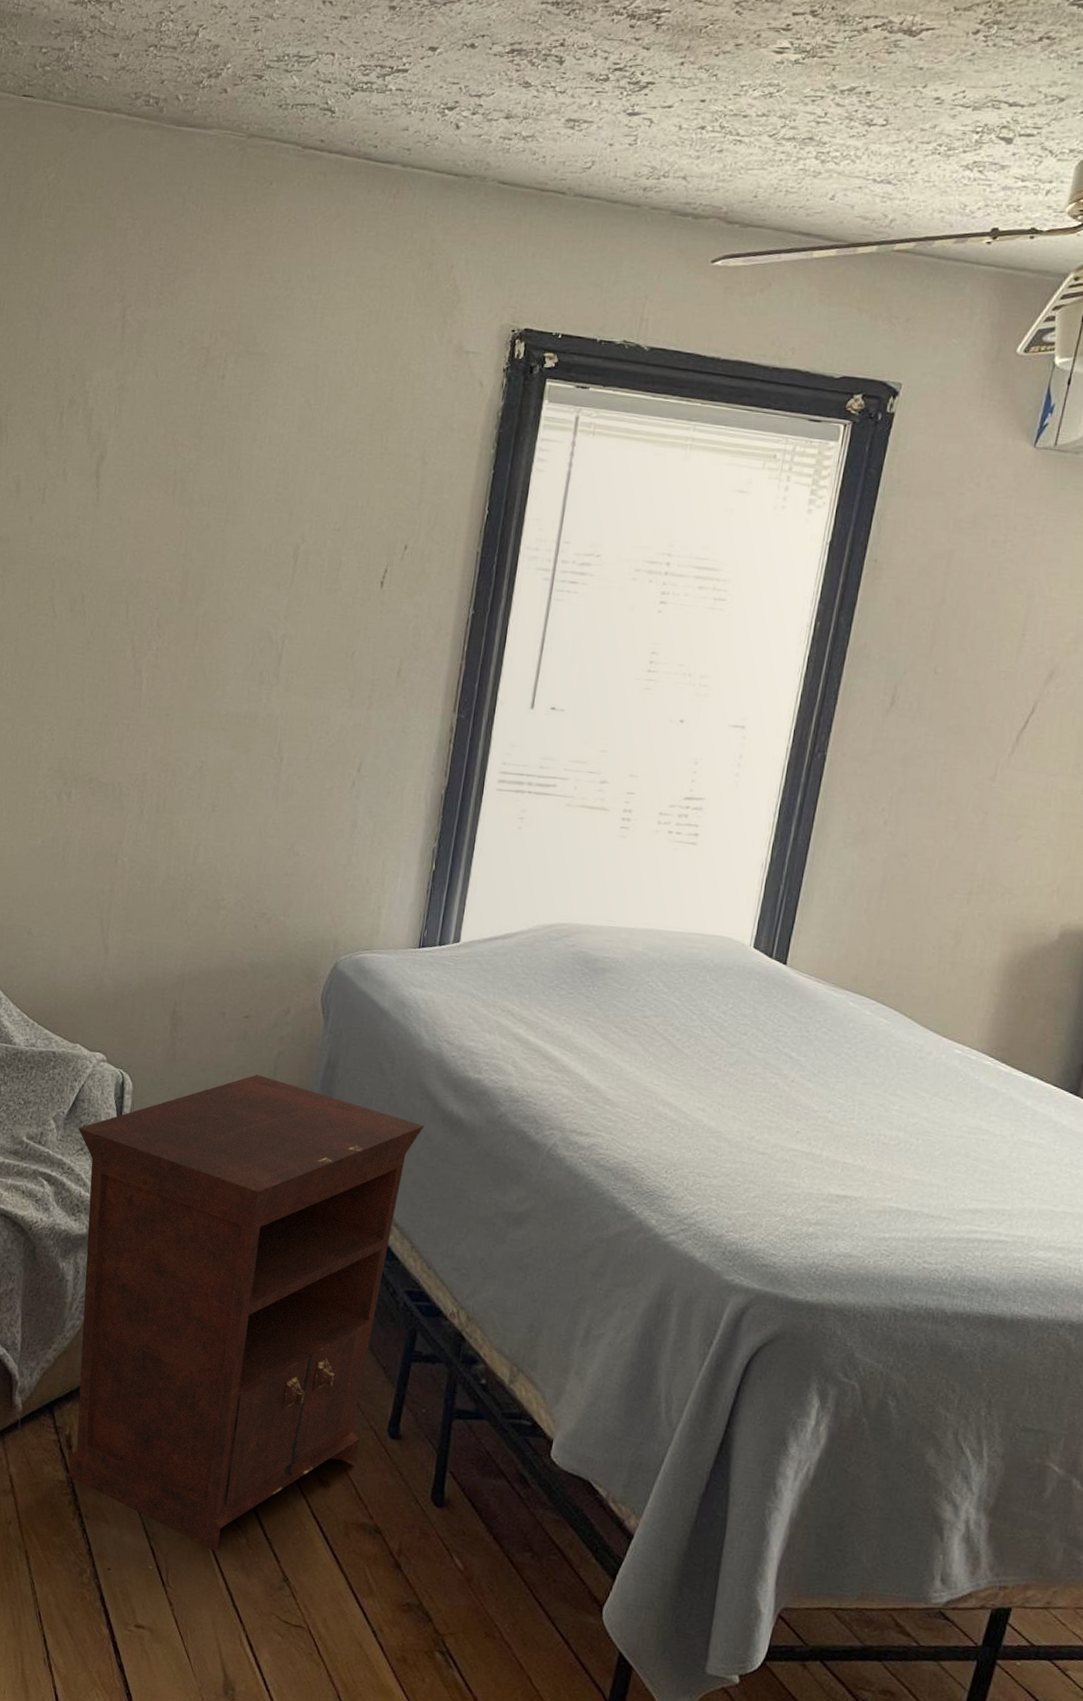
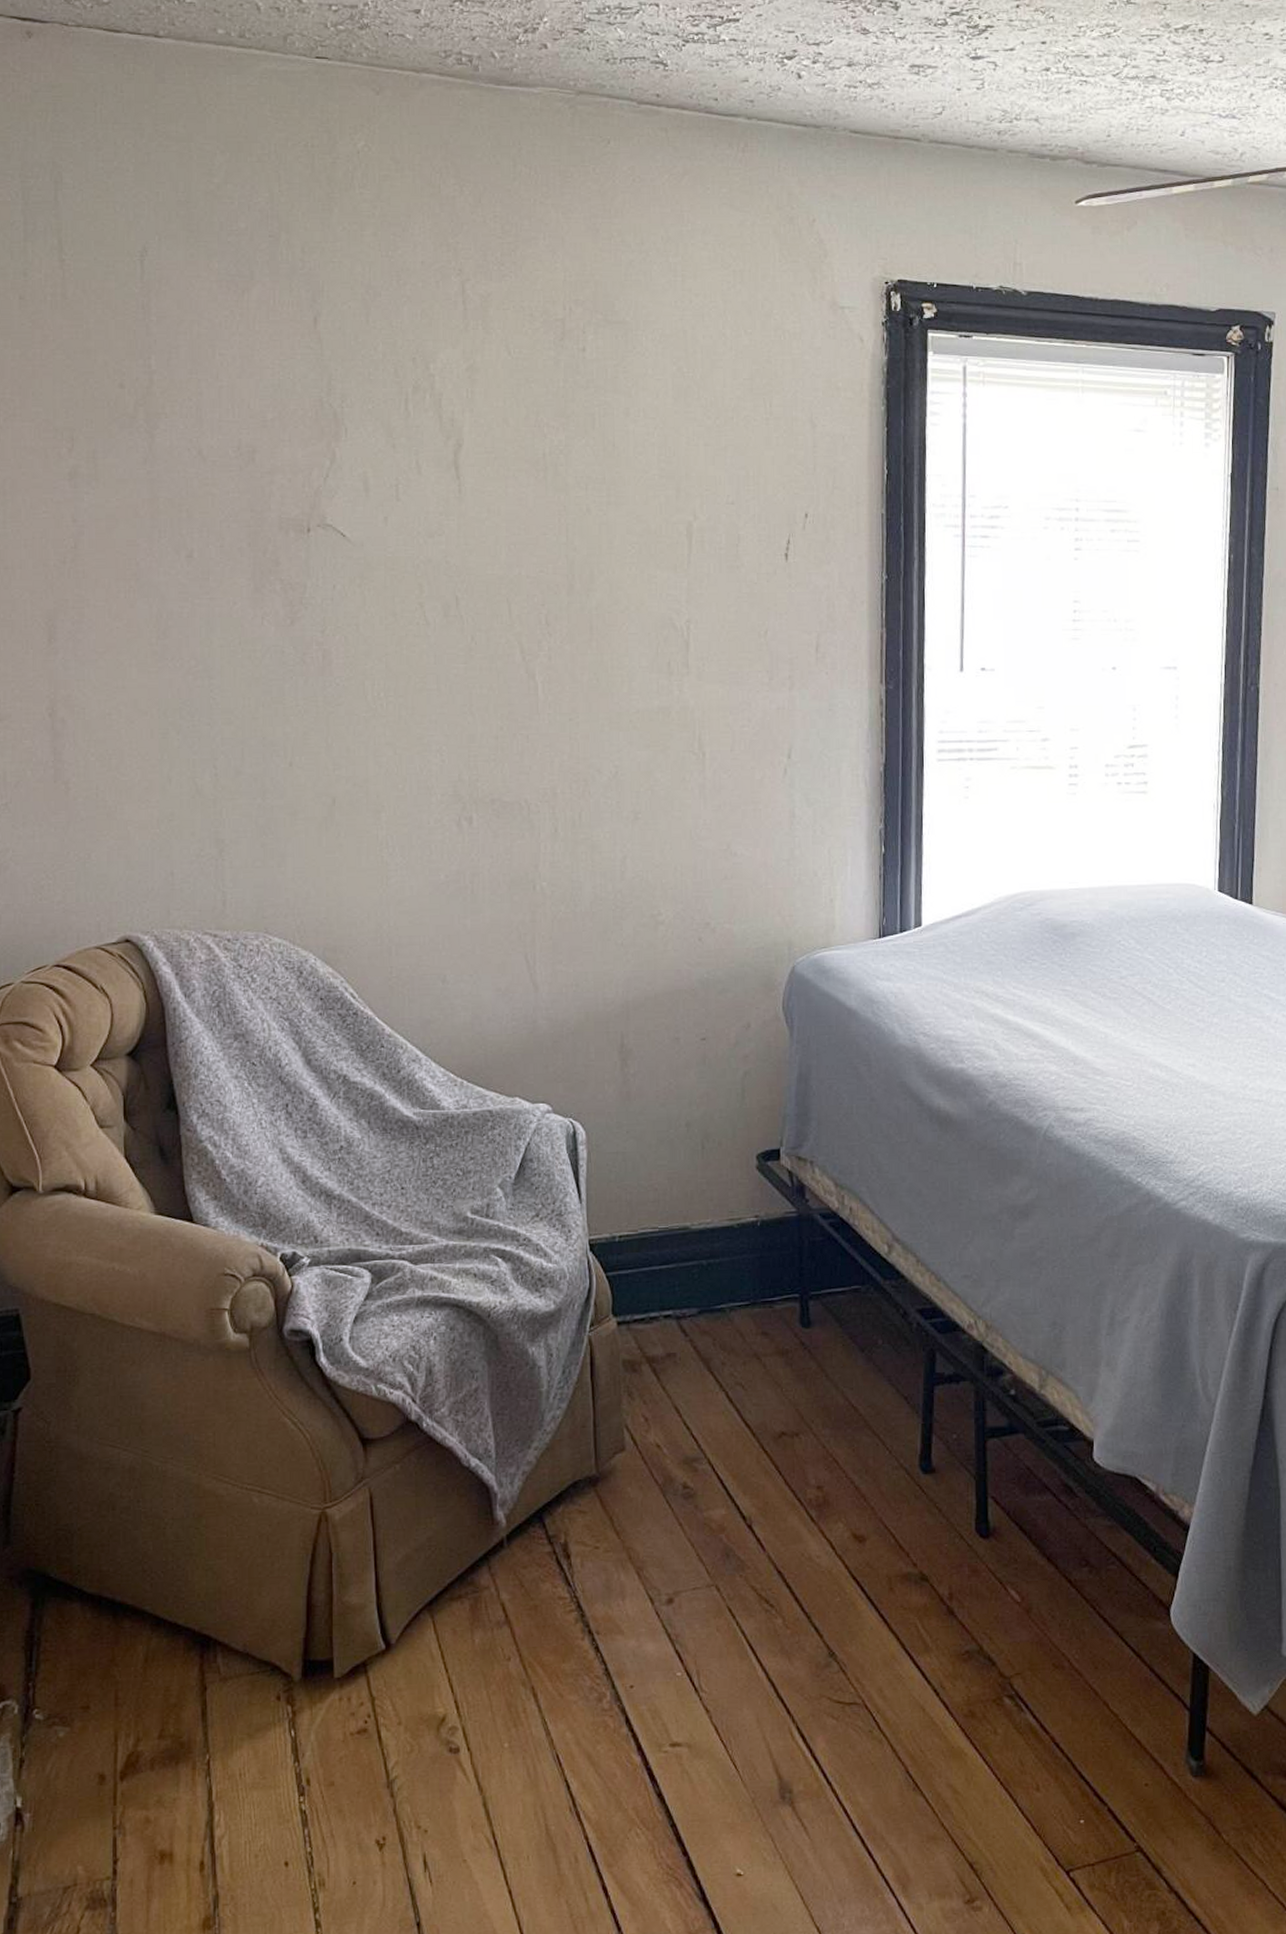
nightstand: present [68,1074,425,1553] -> none [530,1101,912,1641]

